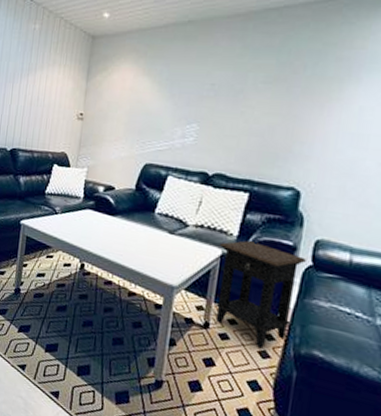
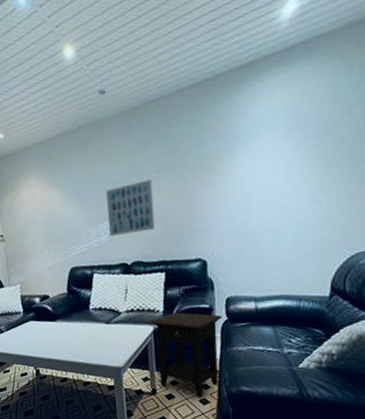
wall art: none [196,89,256,144] -> present [106,179,155,236]

